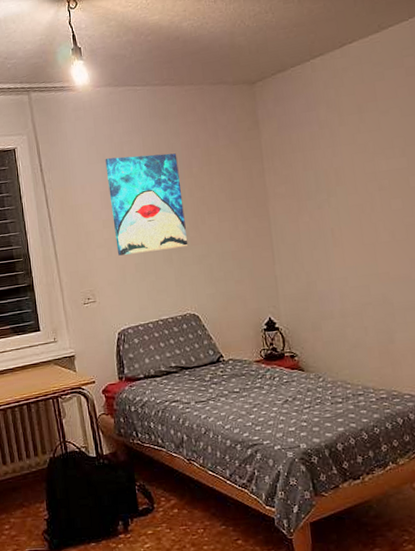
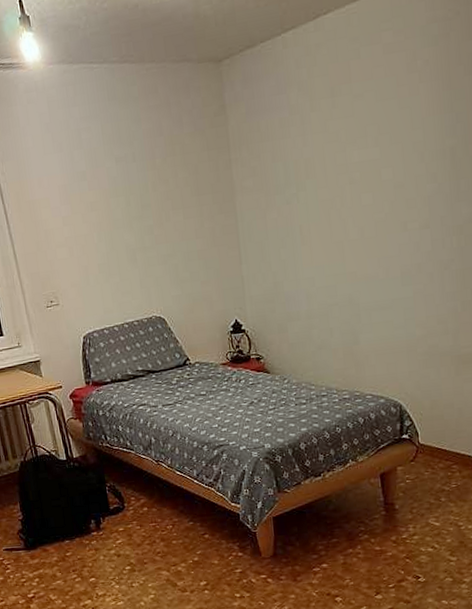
wall art: present [105,153,189,256] -> none [62,142,153,256]

